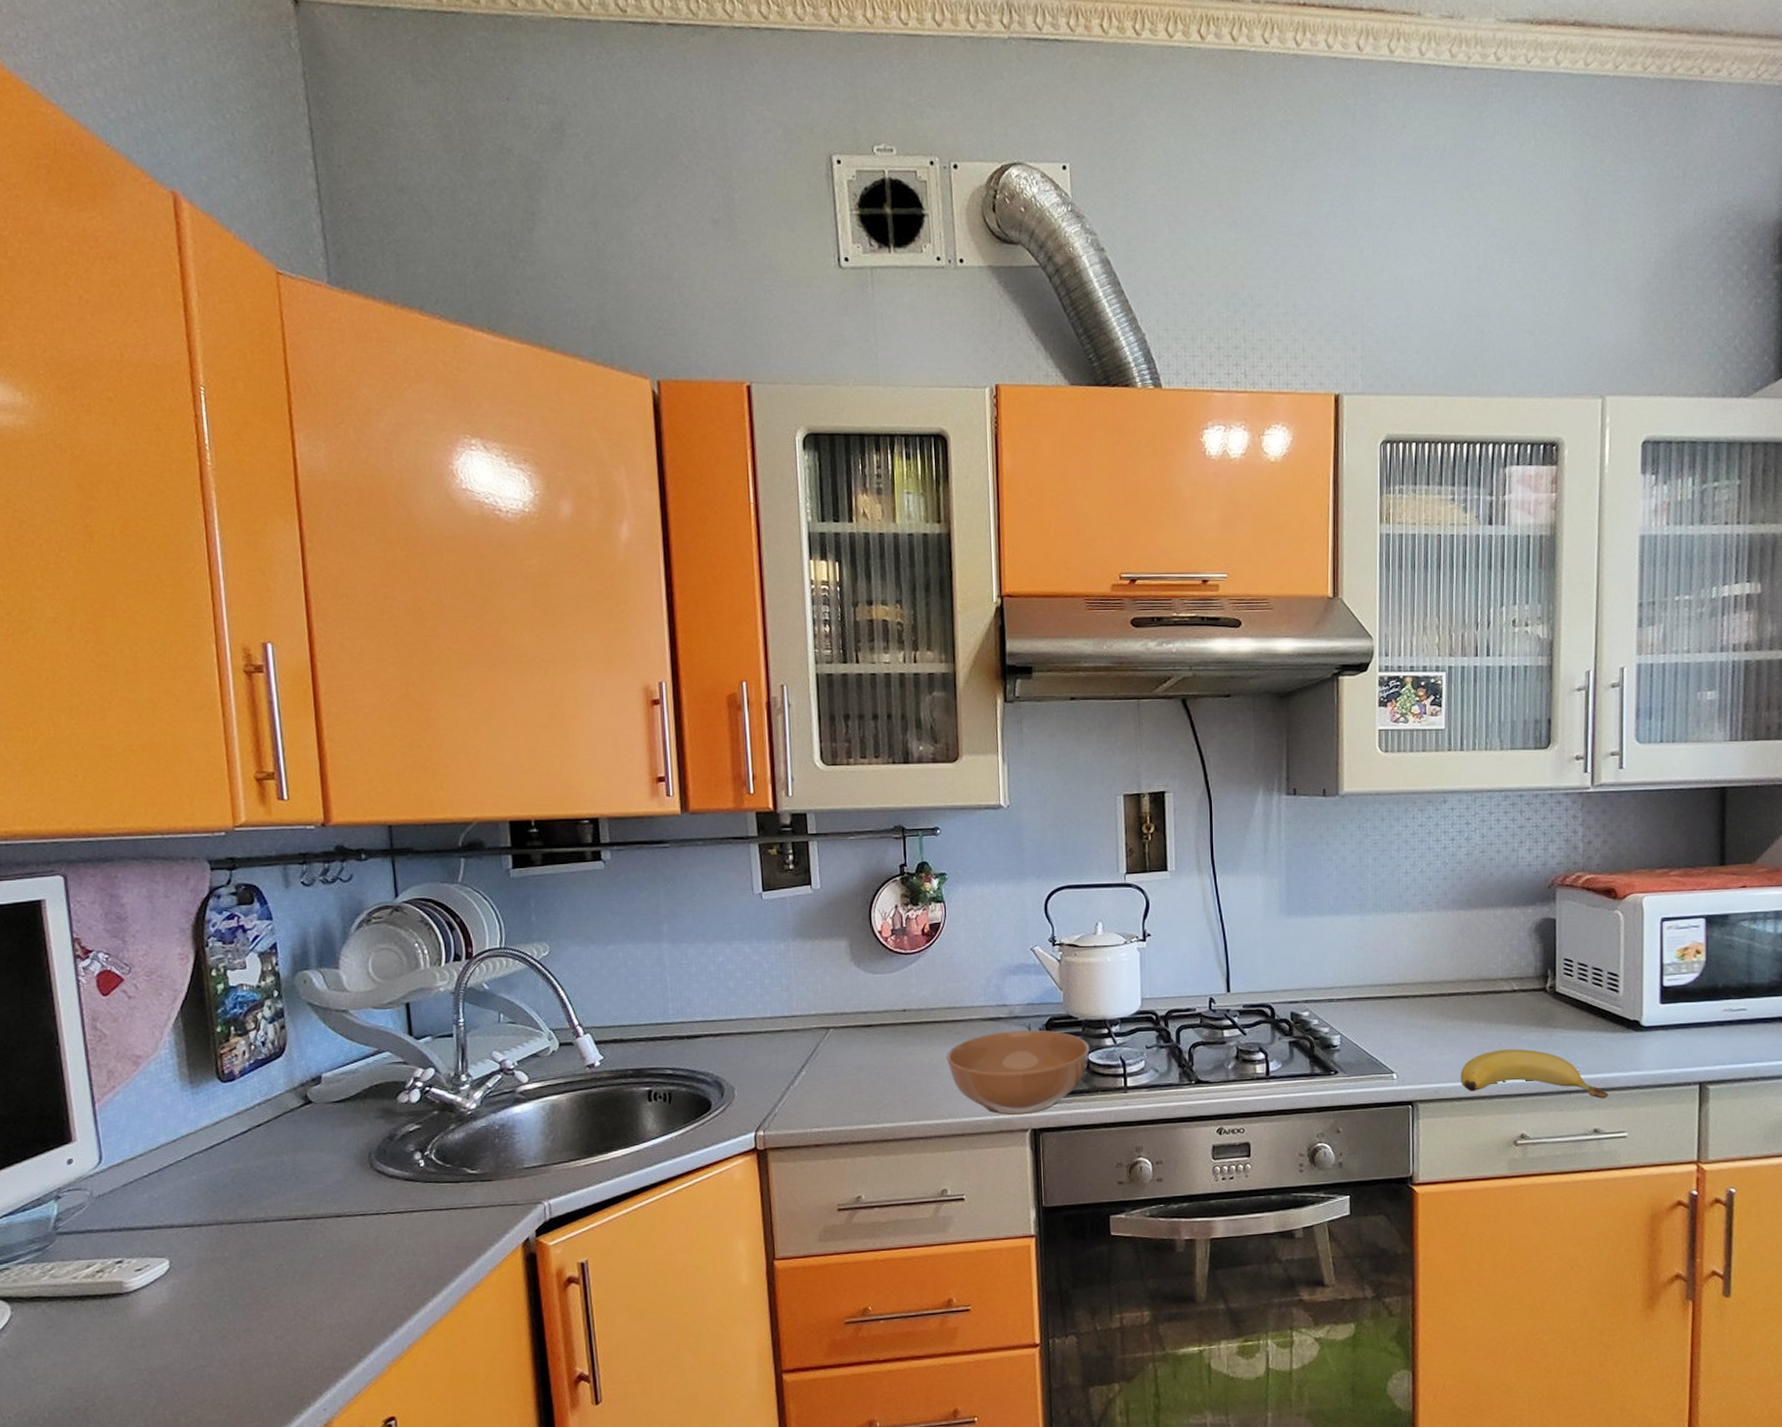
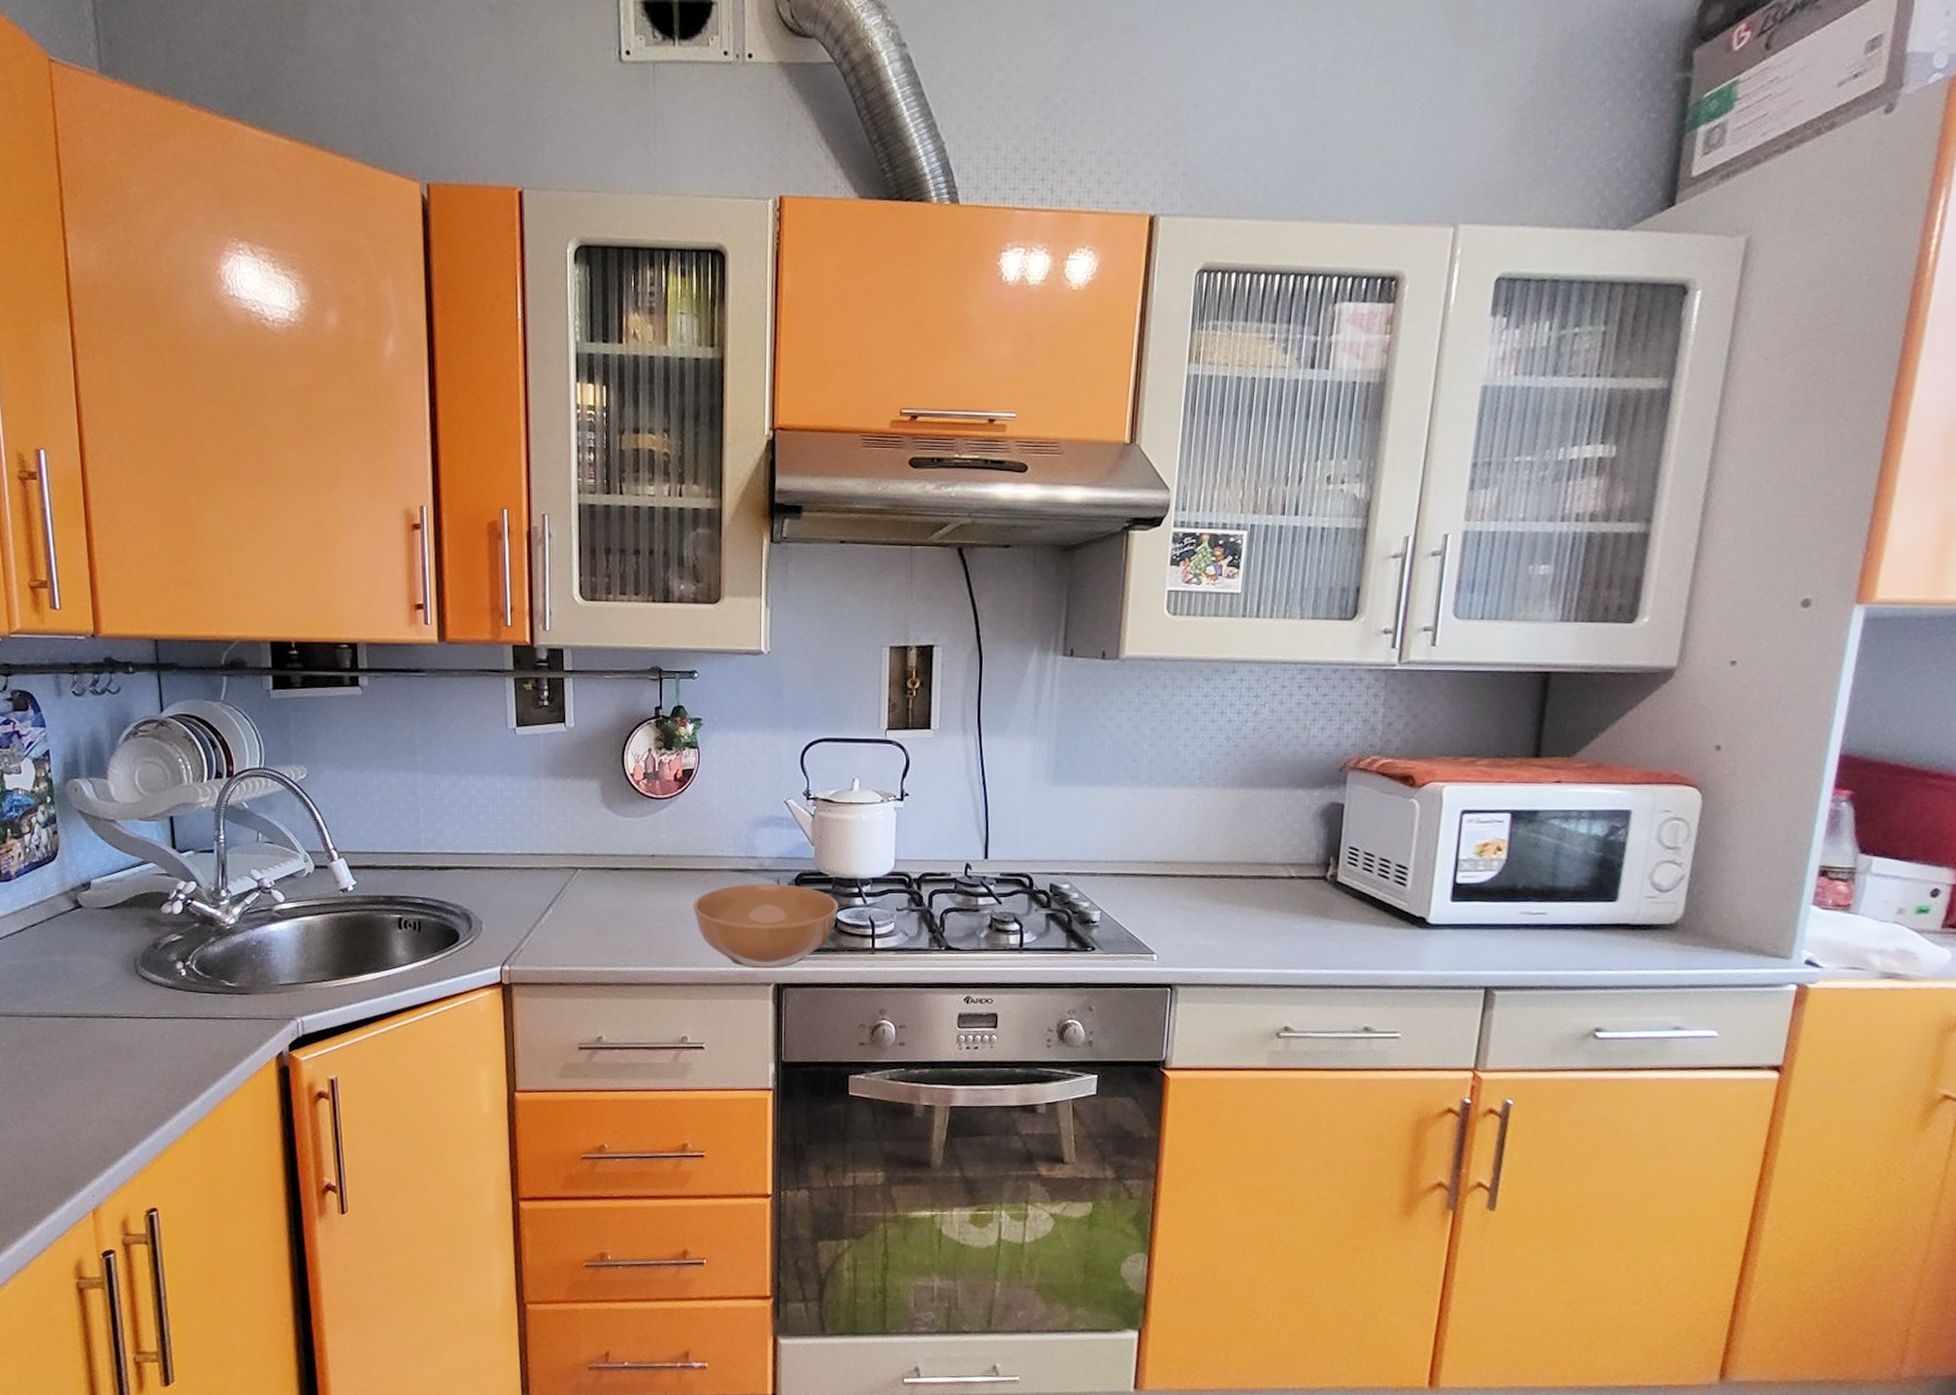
banana: present [1460,1049,1609,1099] -> none [1224,937,1384,996]

